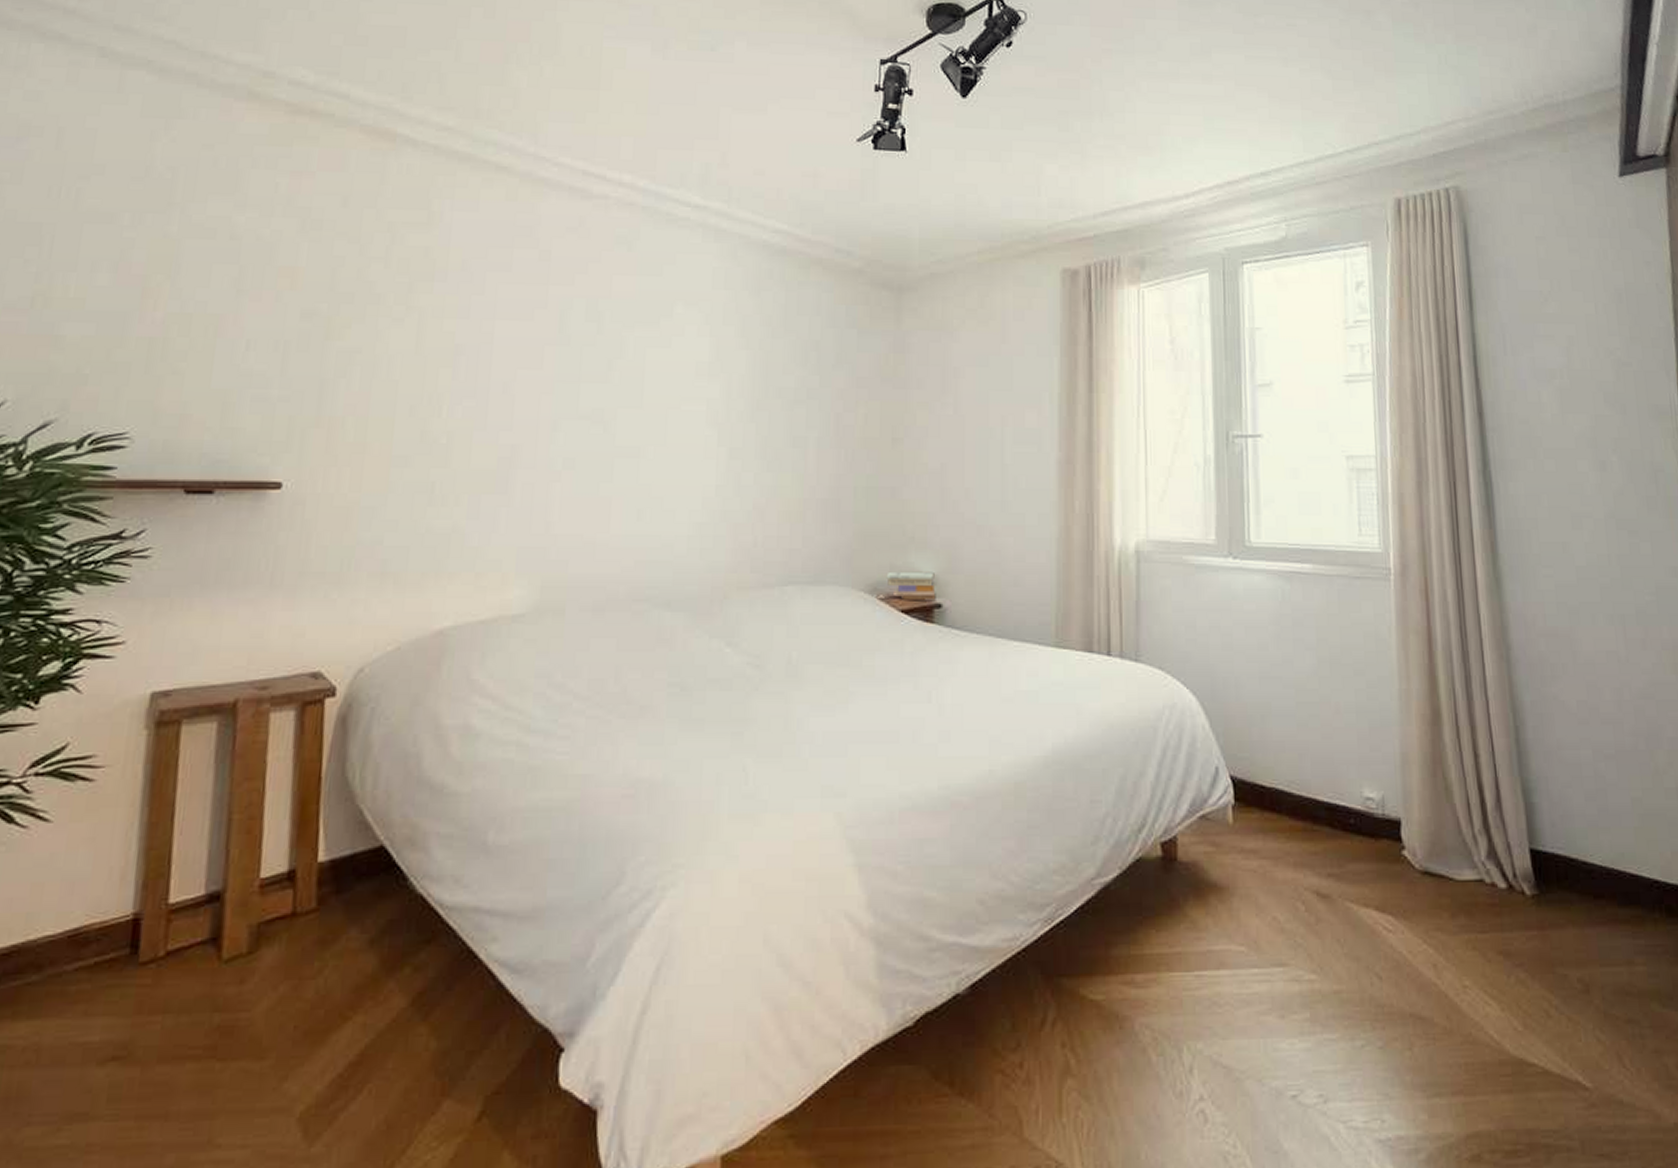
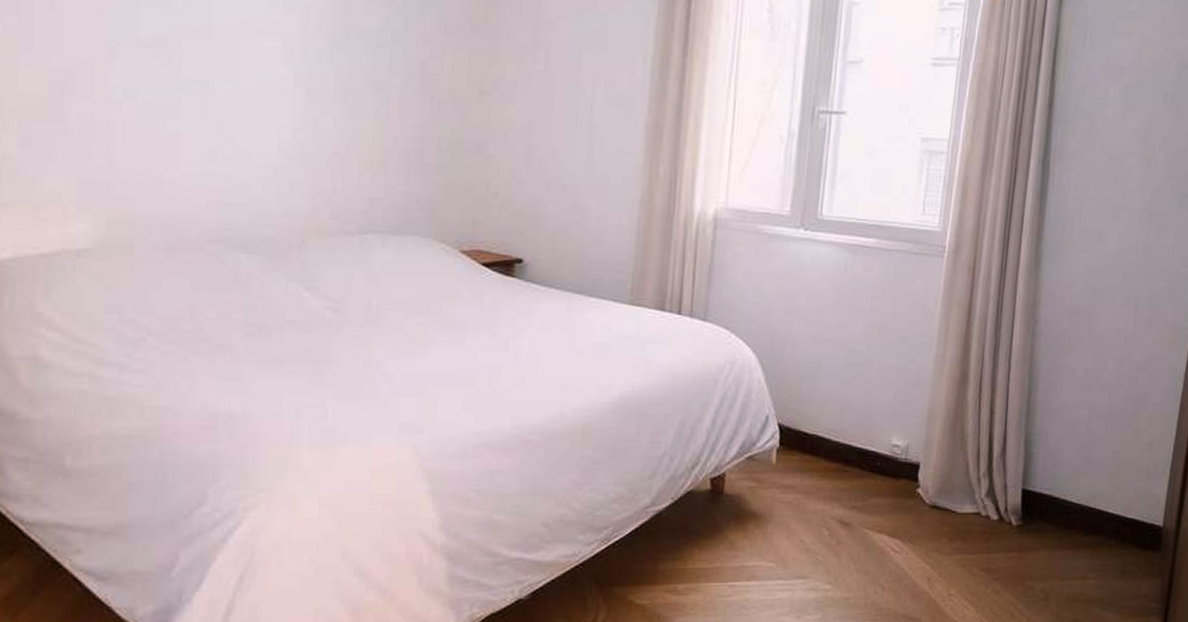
books: present [886,571,936,601] -> none [468,225,518,256]

